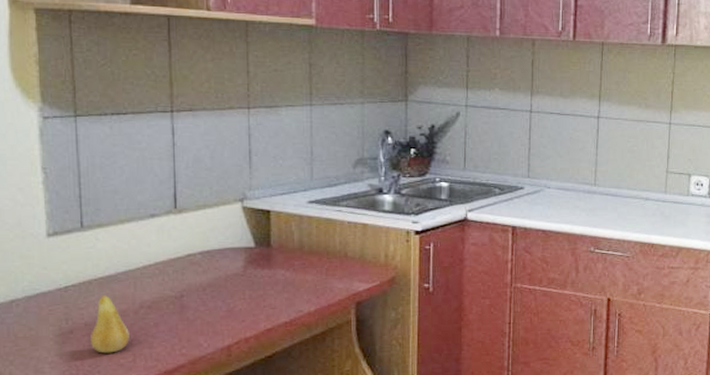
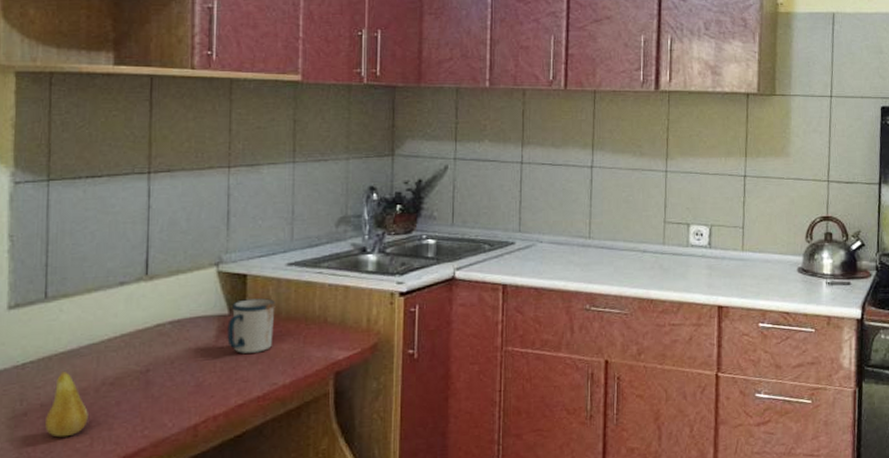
mug: none [254,233,298,283] -> present [227,298,276,353]

